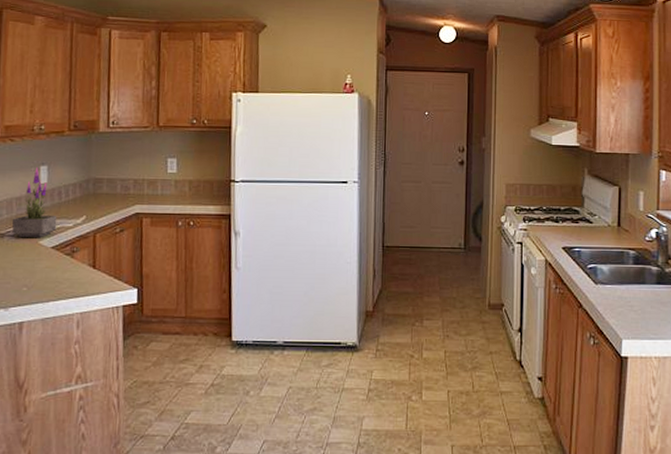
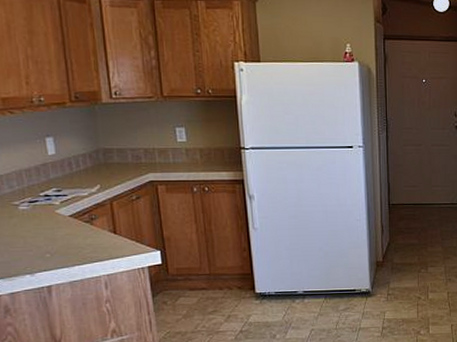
potted plant: present [12,166,57,237] -> none [24,138,72,207]

